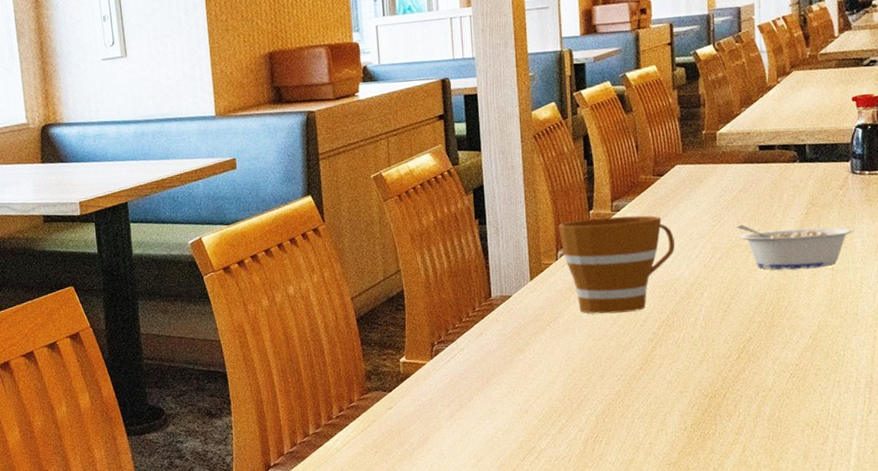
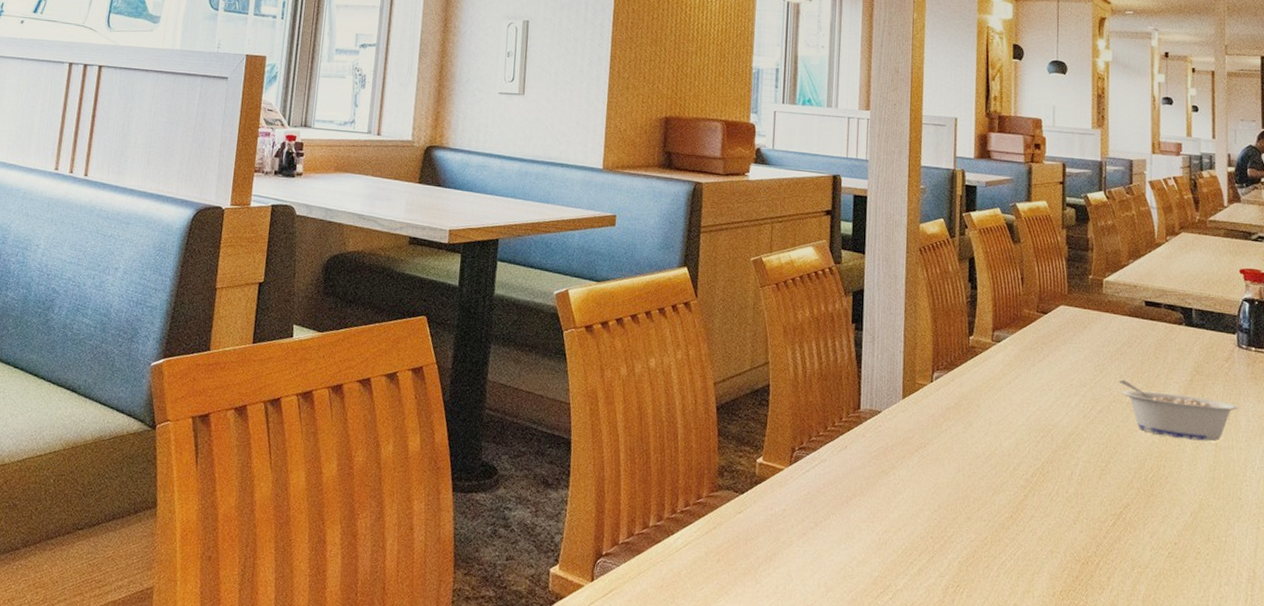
cup: present [558,215,675,314] -> none [936,343,1054,453]

